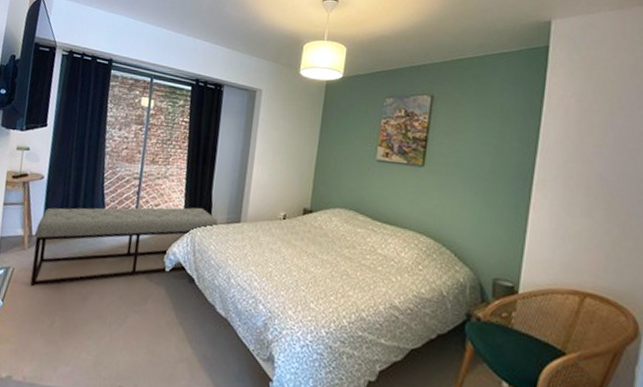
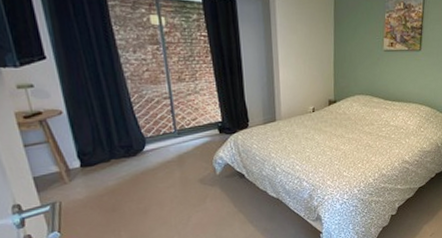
bench: present [30,207,218,287] -> none [71,114,257,214]

